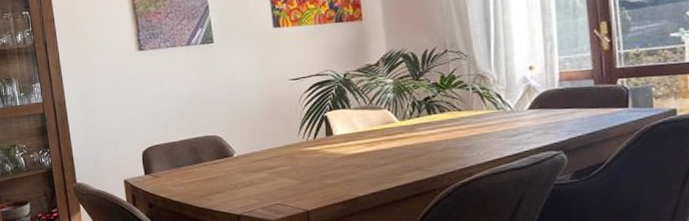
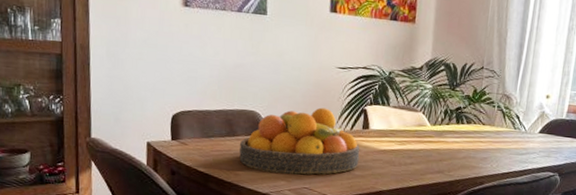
fruit bowl: none [207,121,328,193] -> present [239,107,360,175]

